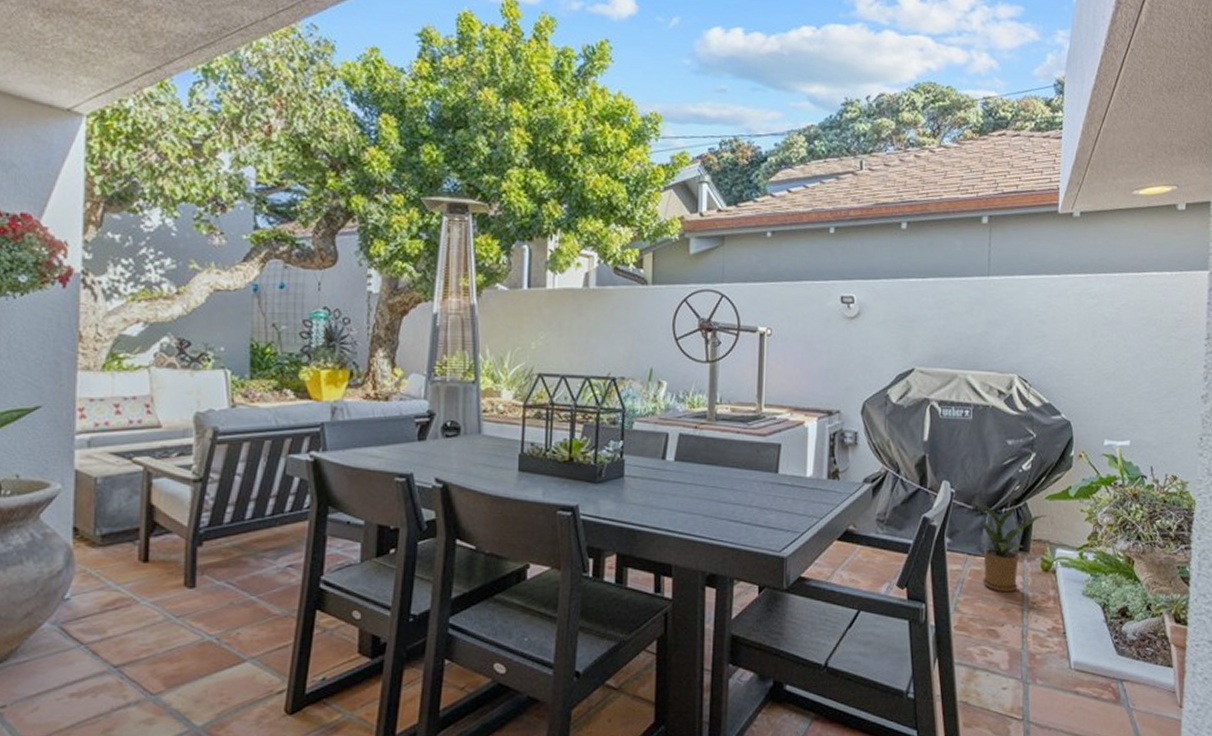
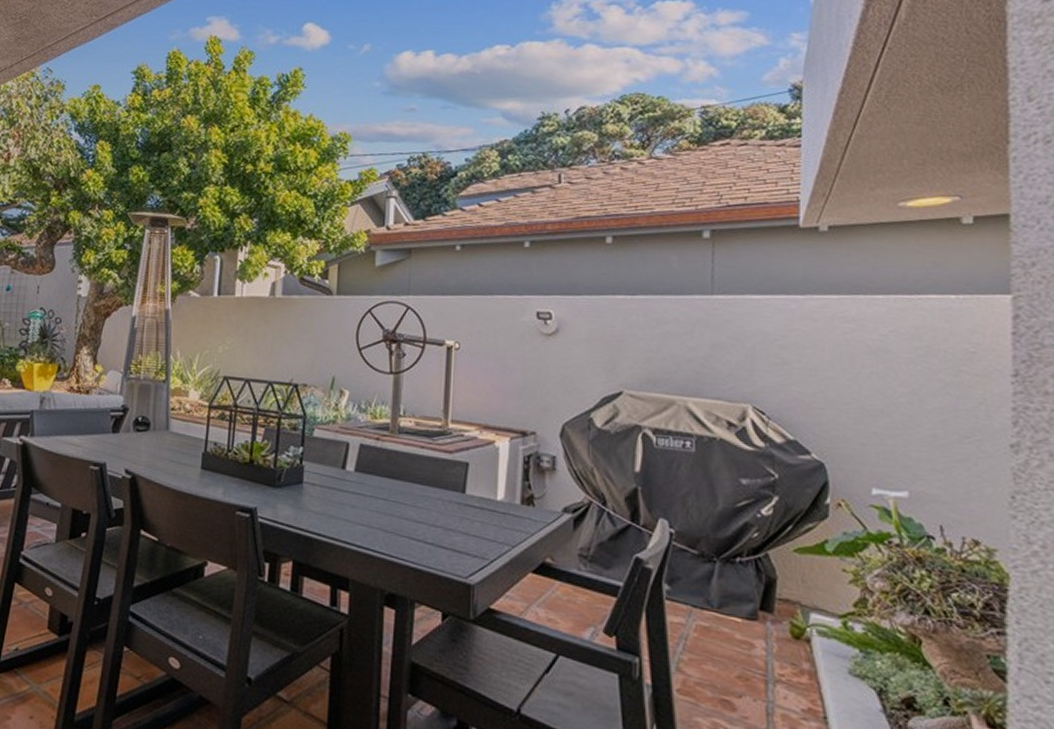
house plant: present [960,500,1047,593] -> none [682,544,796,658]

